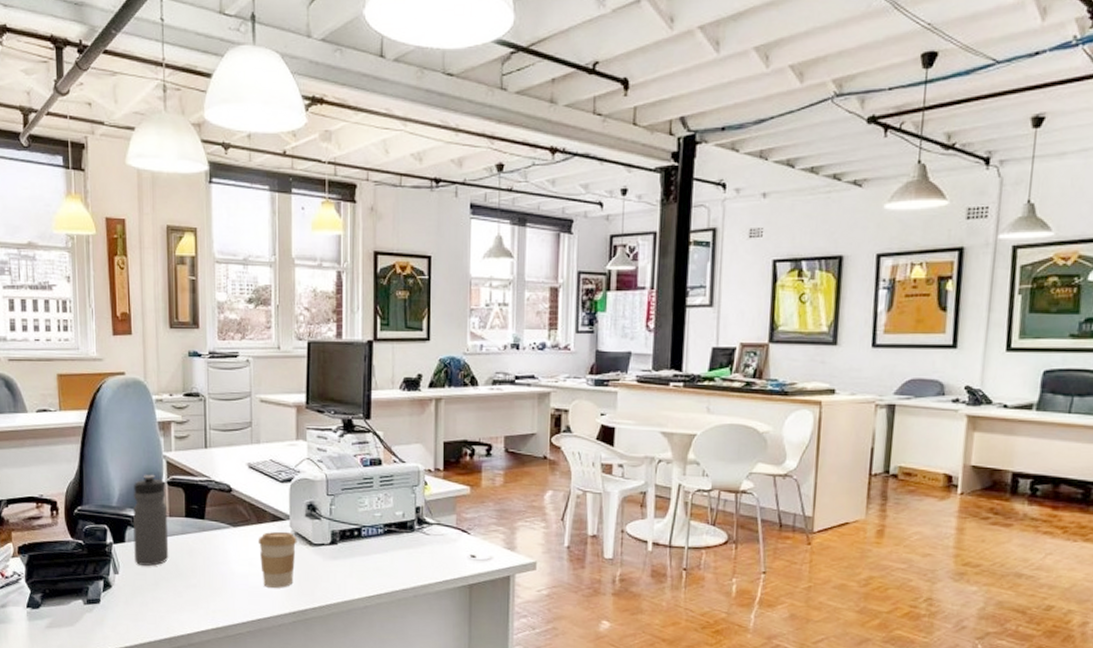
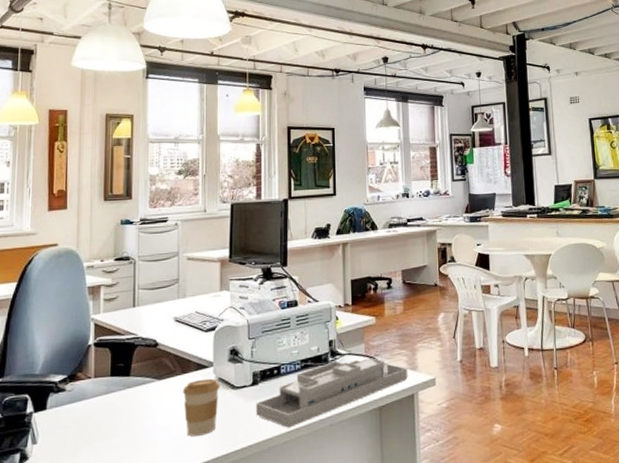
water bottle: present [132,474,169,566] -> none [55,337,93,432]
desk organizer: none [335,529,505,593] -> present [256,358,408,428]

